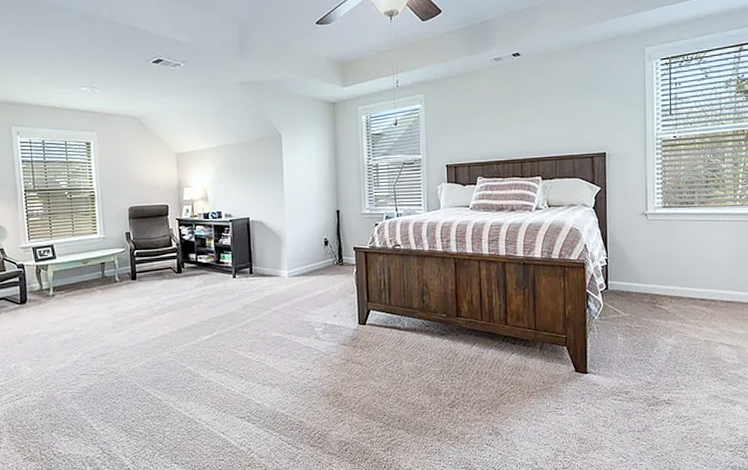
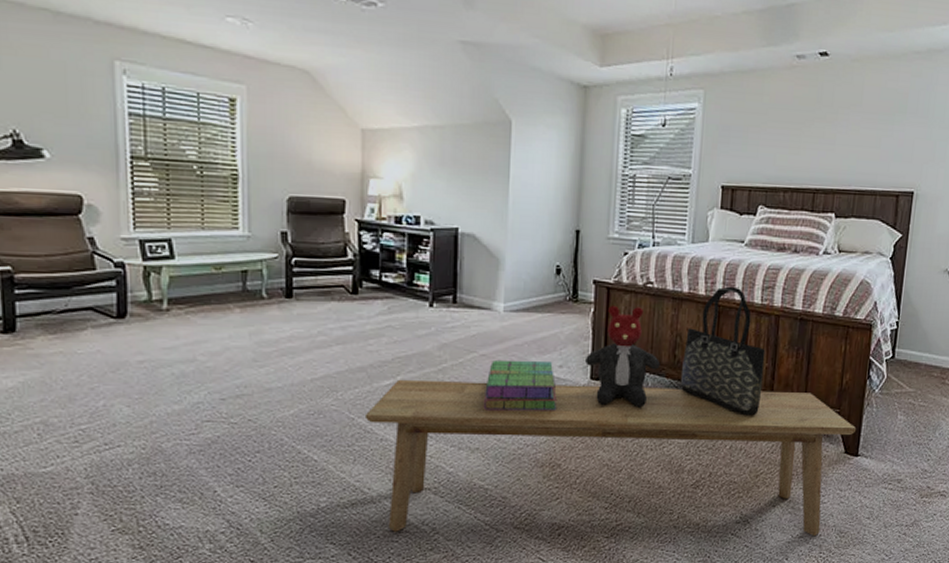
bench: none [192,323,583,453] -> present [364,379,857,537]
stack of books: none [278,313,335,354] -> present [483,361,558,411]
teddy bear: none [353,265,413,345] -> present [585,305,661,408]
tote bag: none [430,242,498,346] -> present [681,286,766,416]

